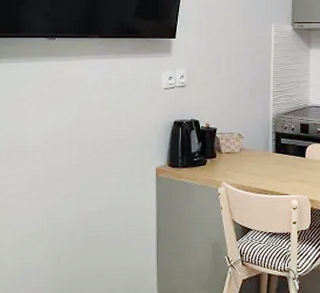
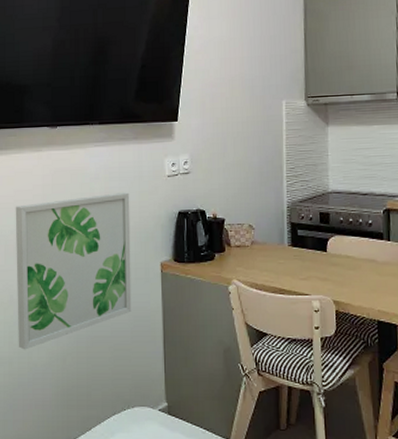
wall art: none [9,103,128,252] -> present [15,192,132,350]

